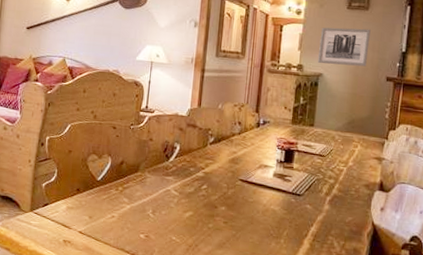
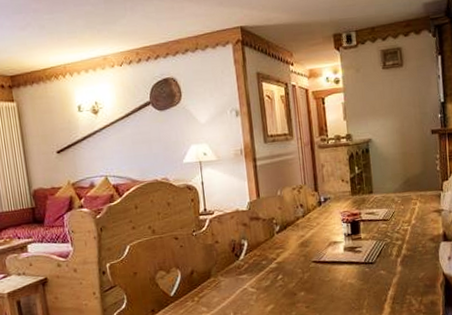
wall art: present [318,27,371,67] -> none [362,85,411,129]

